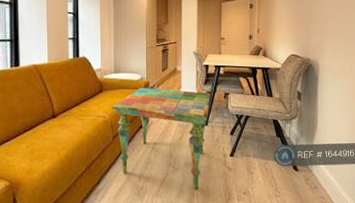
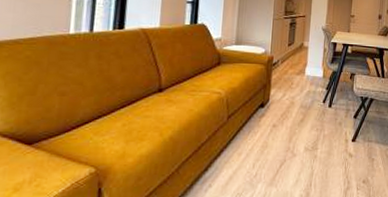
side table: present [111,87,211,190] -> none [229,62,337,178]

